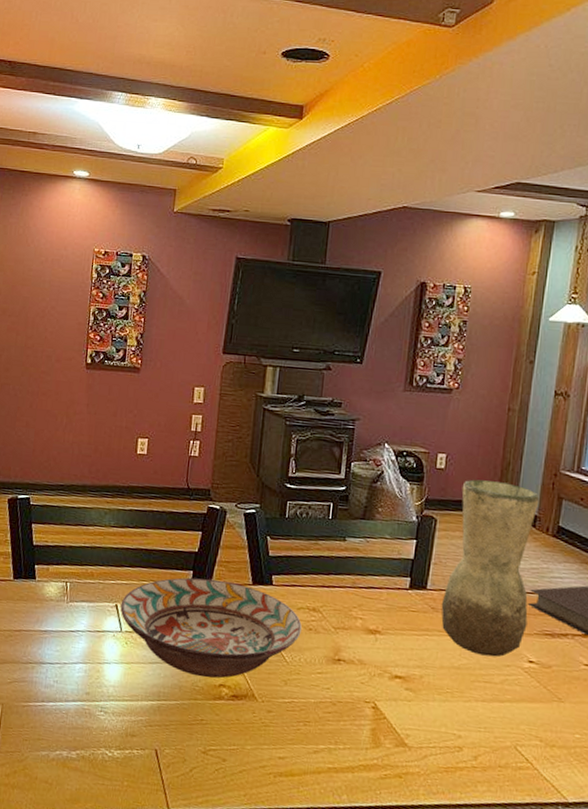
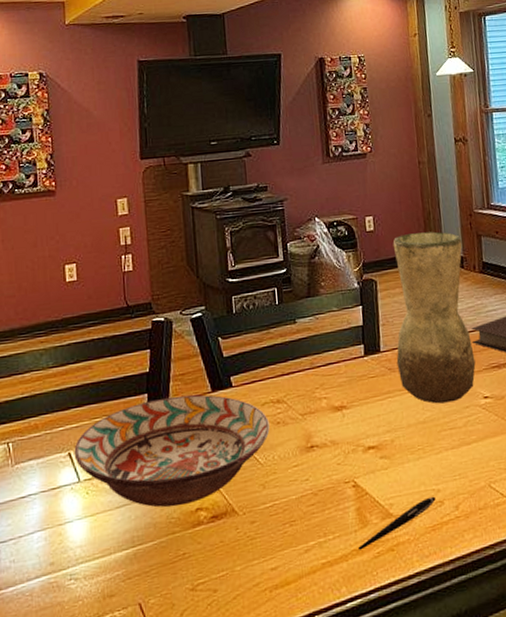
pen: none [366,739,455,768] -> present [358,496,436,551]

